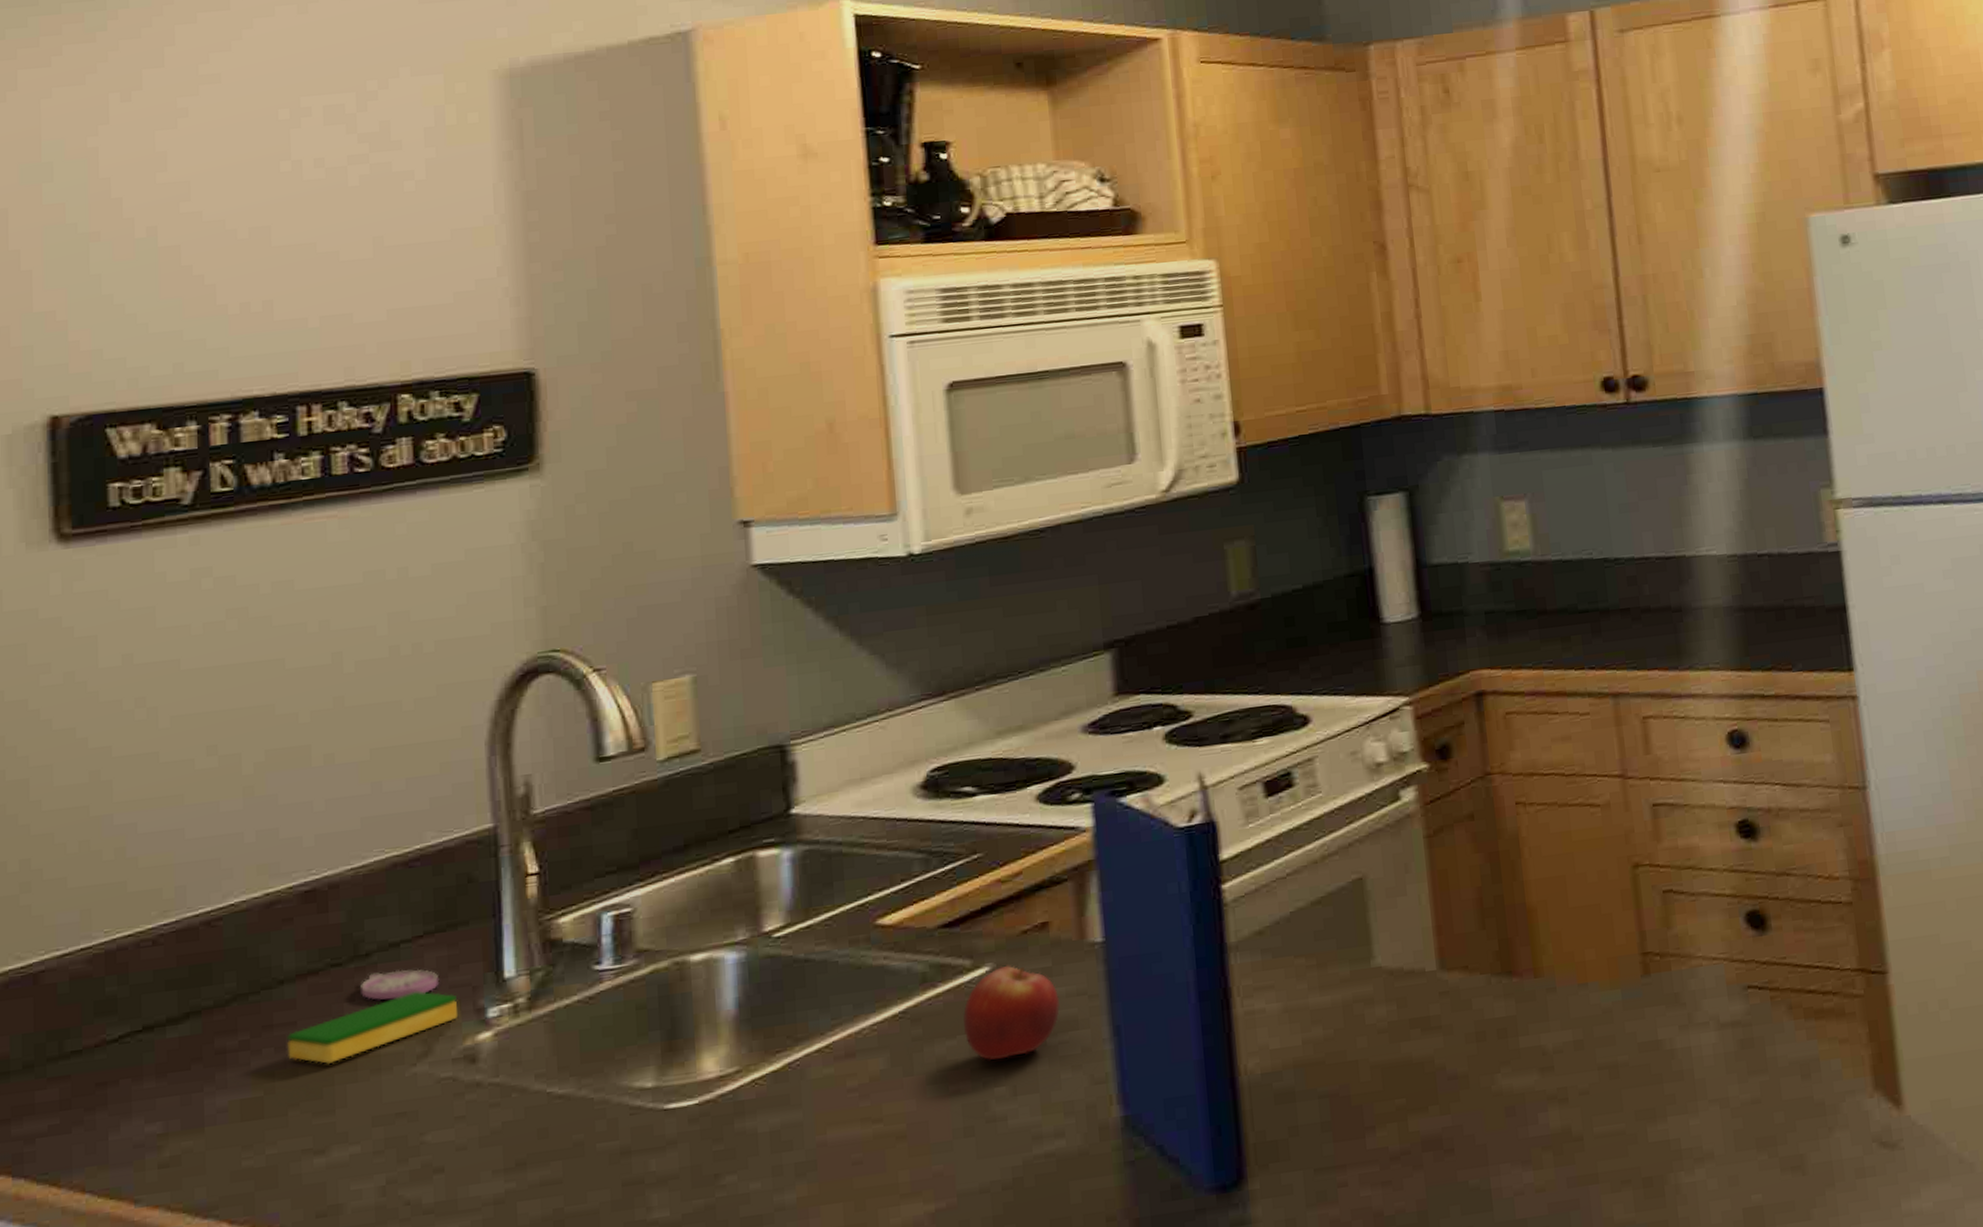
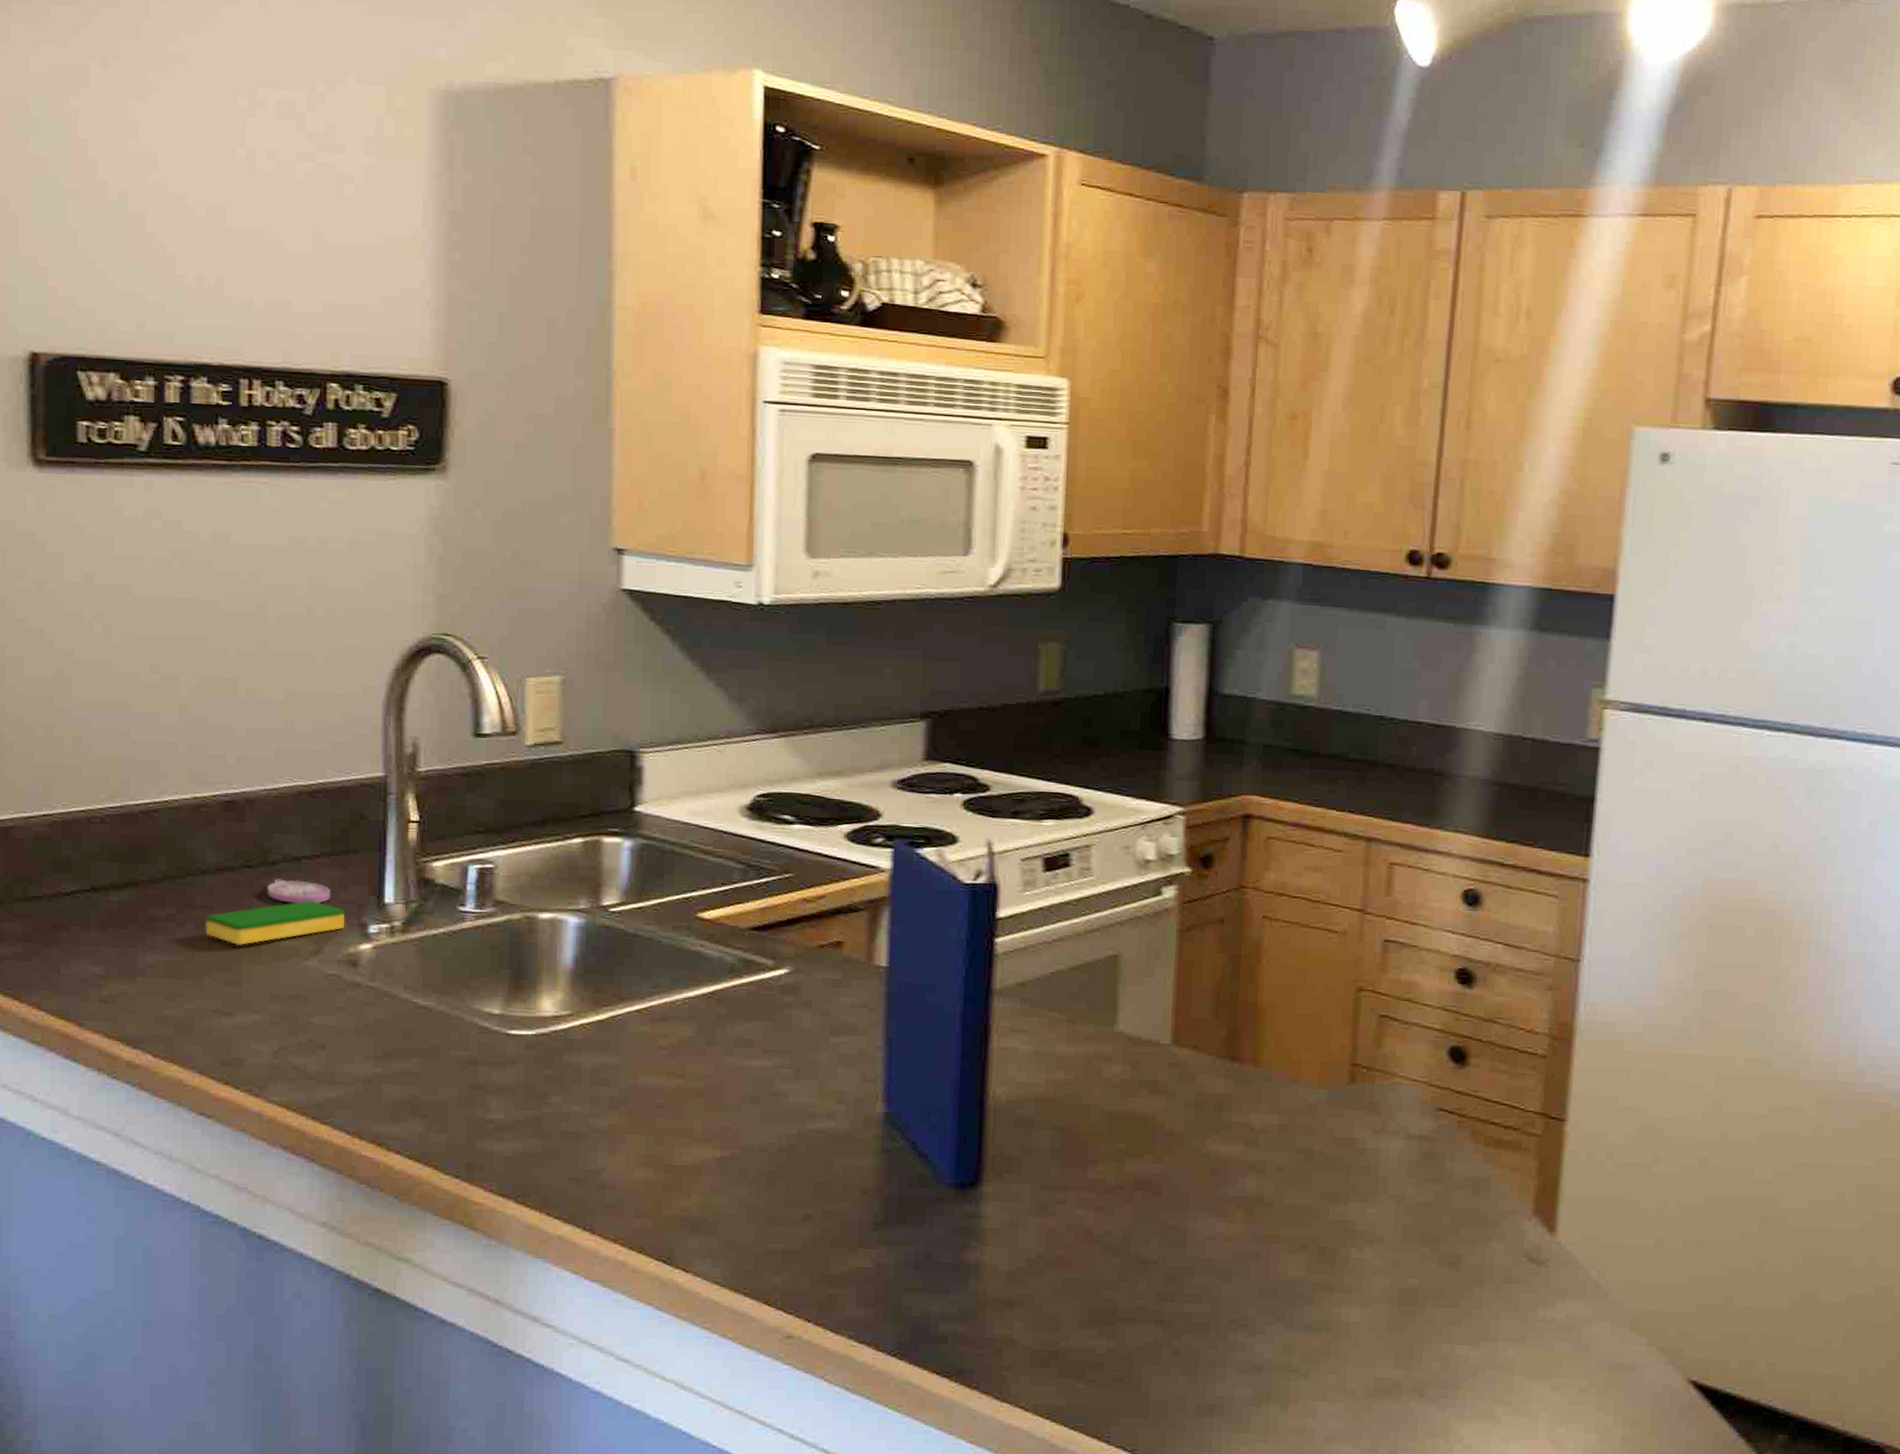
fruit: present [963,965,1061,1060] -> none [760,971,845,1047]

